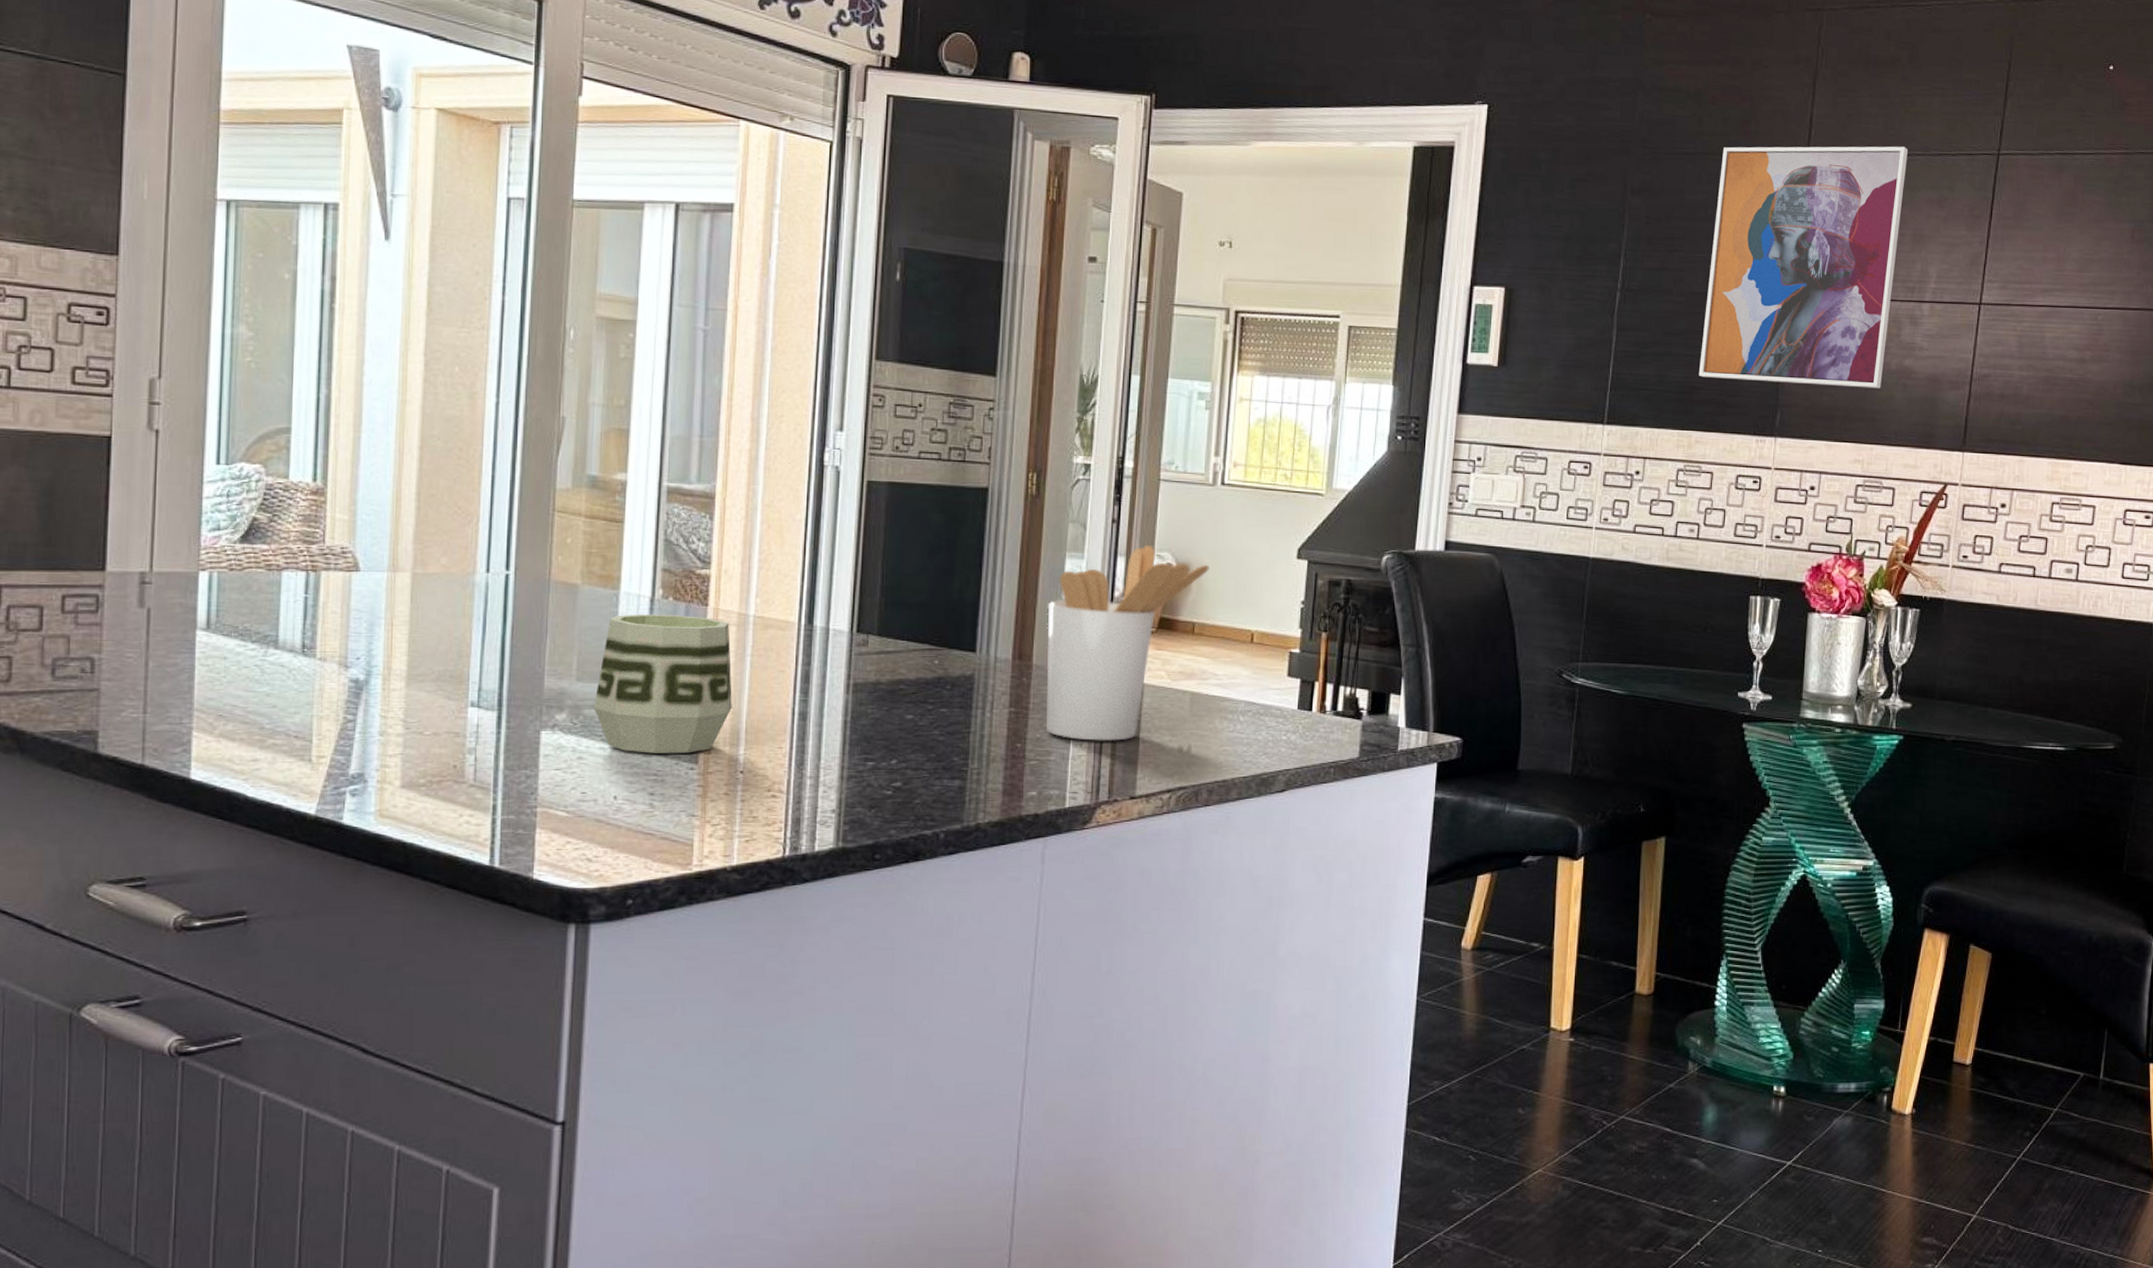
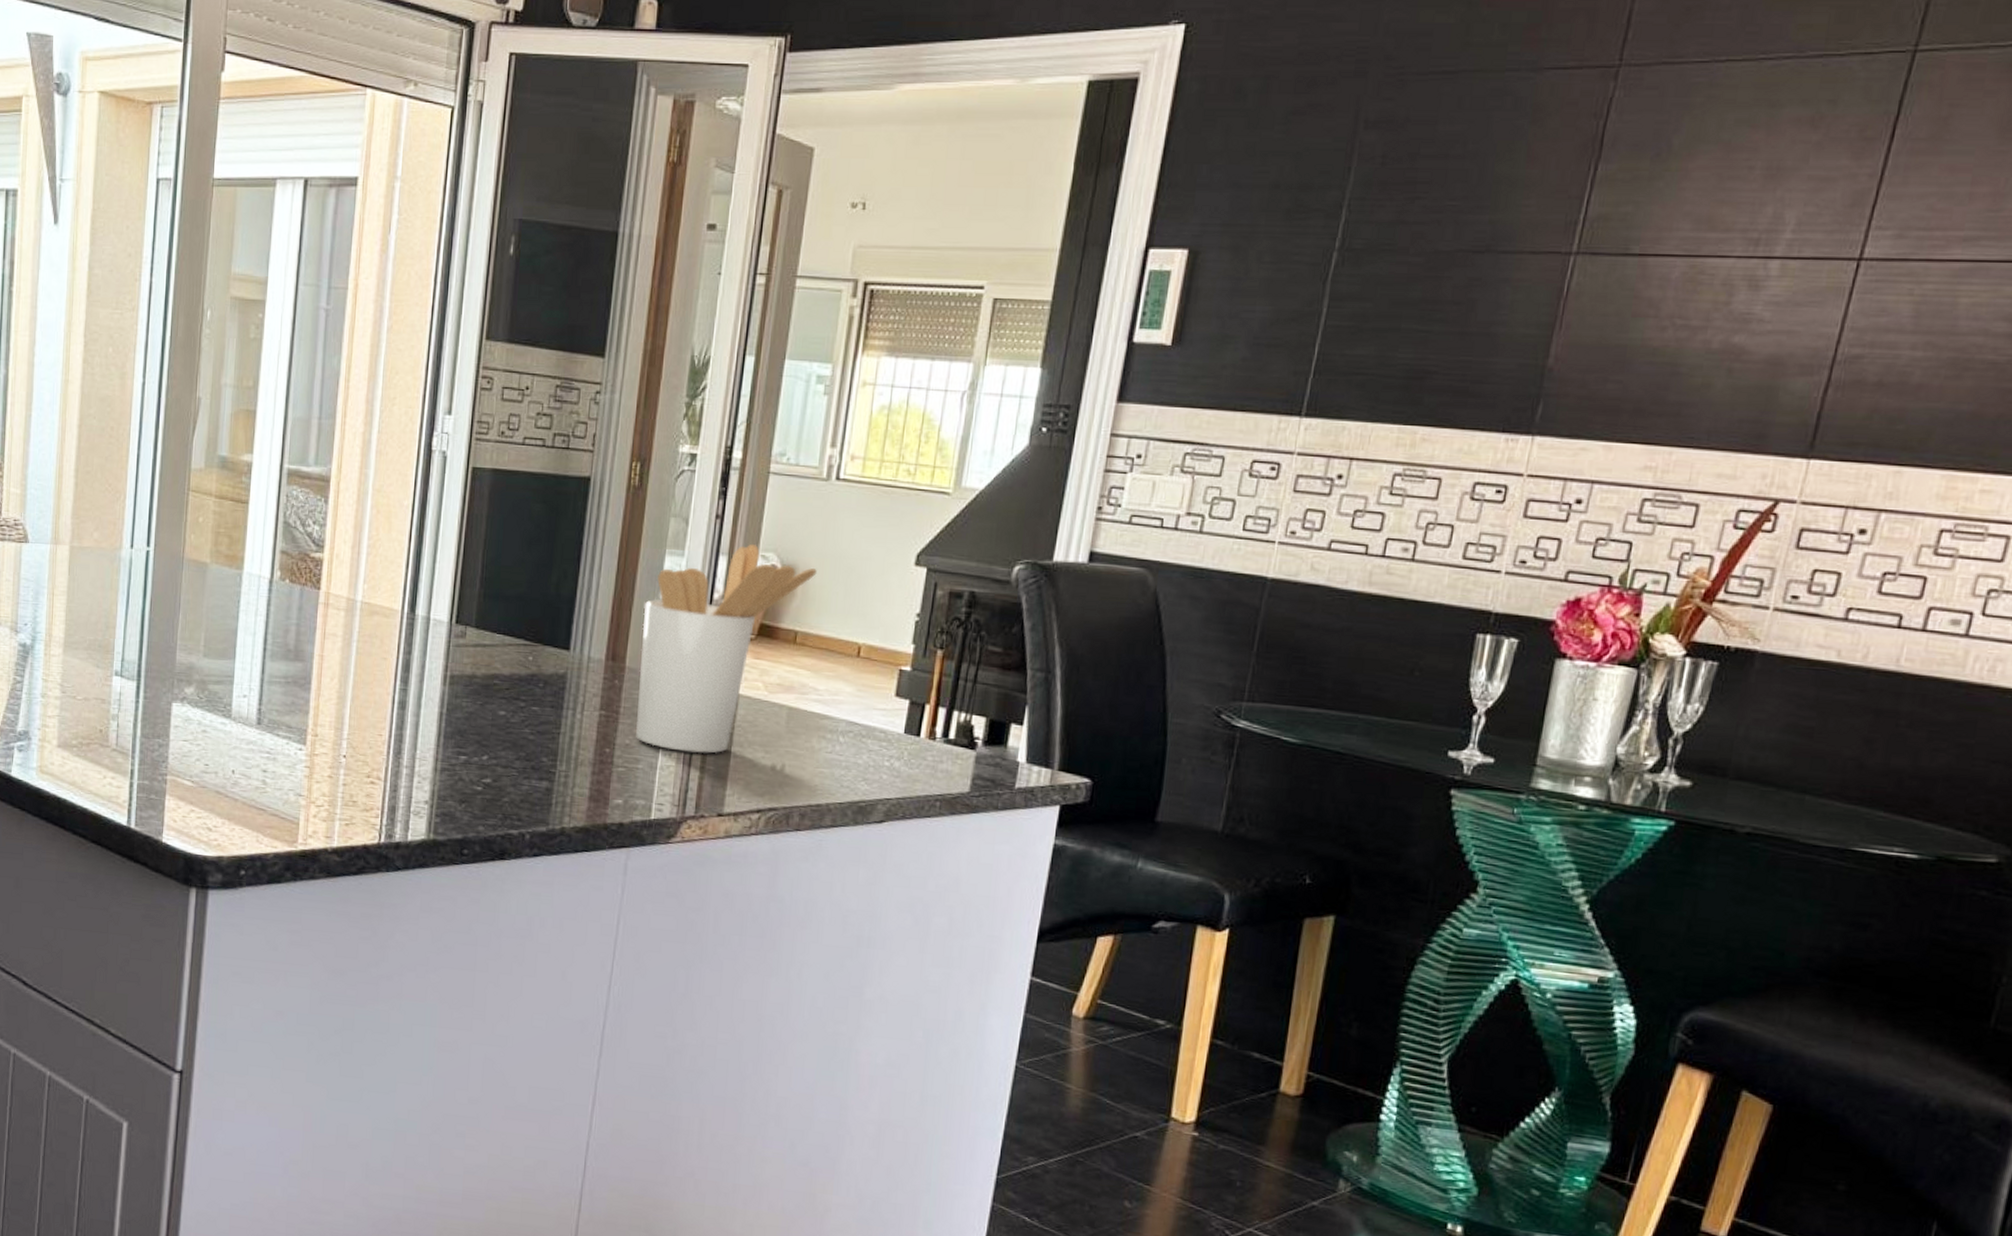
cup: present [593,614,732,753] -> none [217,594,339,734]
wall art: present [1698,146,1908,389] -> none [1434,47,1771,374]

